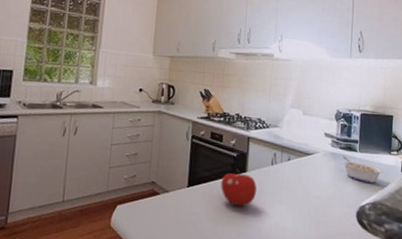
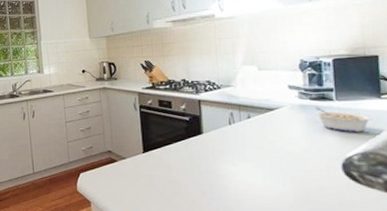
fruit: present [221,169,257,207] -> none [176,132,216,167]

